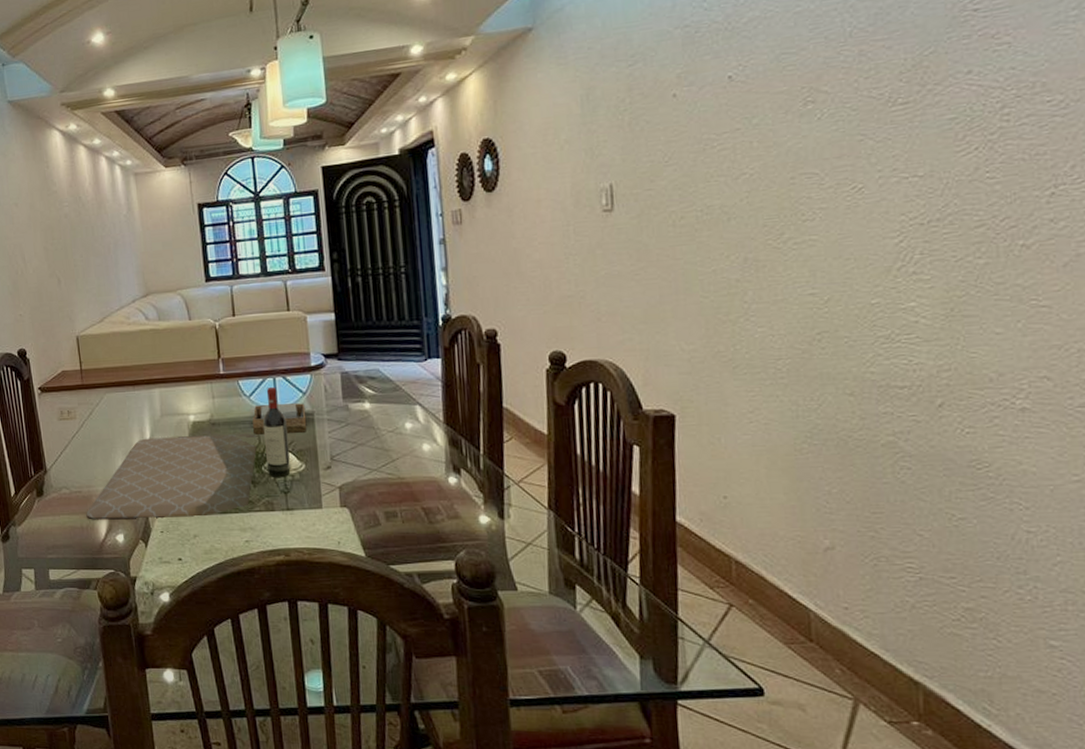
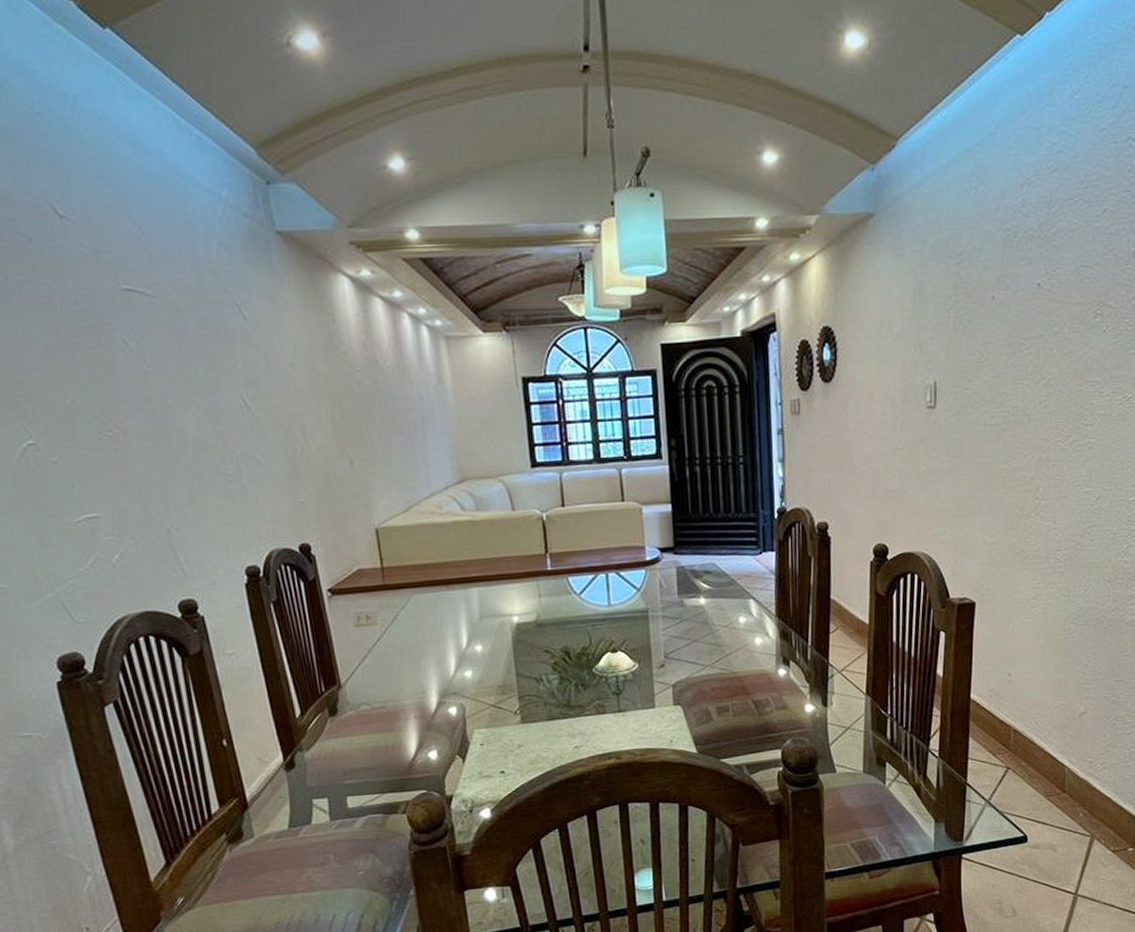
placemat: present [86,433,258,519] -> none [391,634,589,737]
napkin holder: present [252,403,308,436] -> none [583,600,641,636]
wine bottle: present [262,387,291,479] -> none [593,584,623,680]

